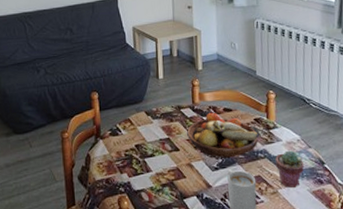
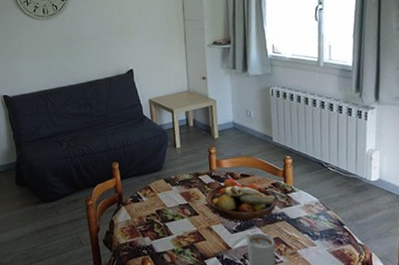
potted succulent: present [275,150,304,188] -> none [294,213,323,248]

